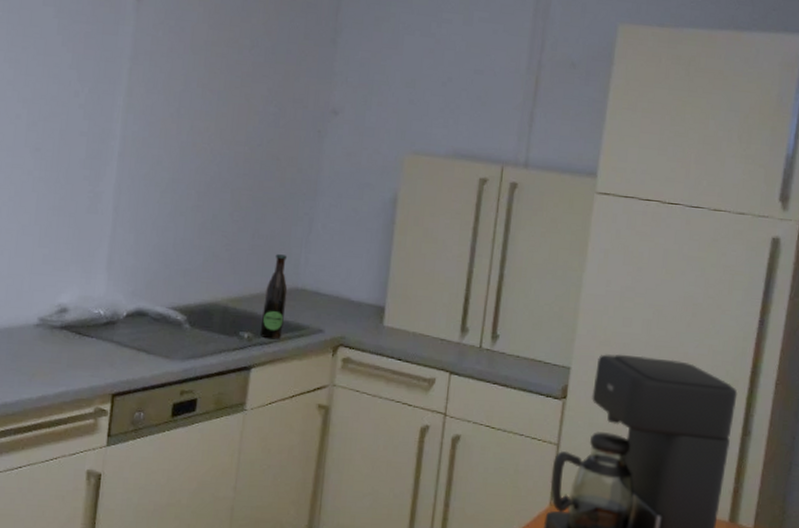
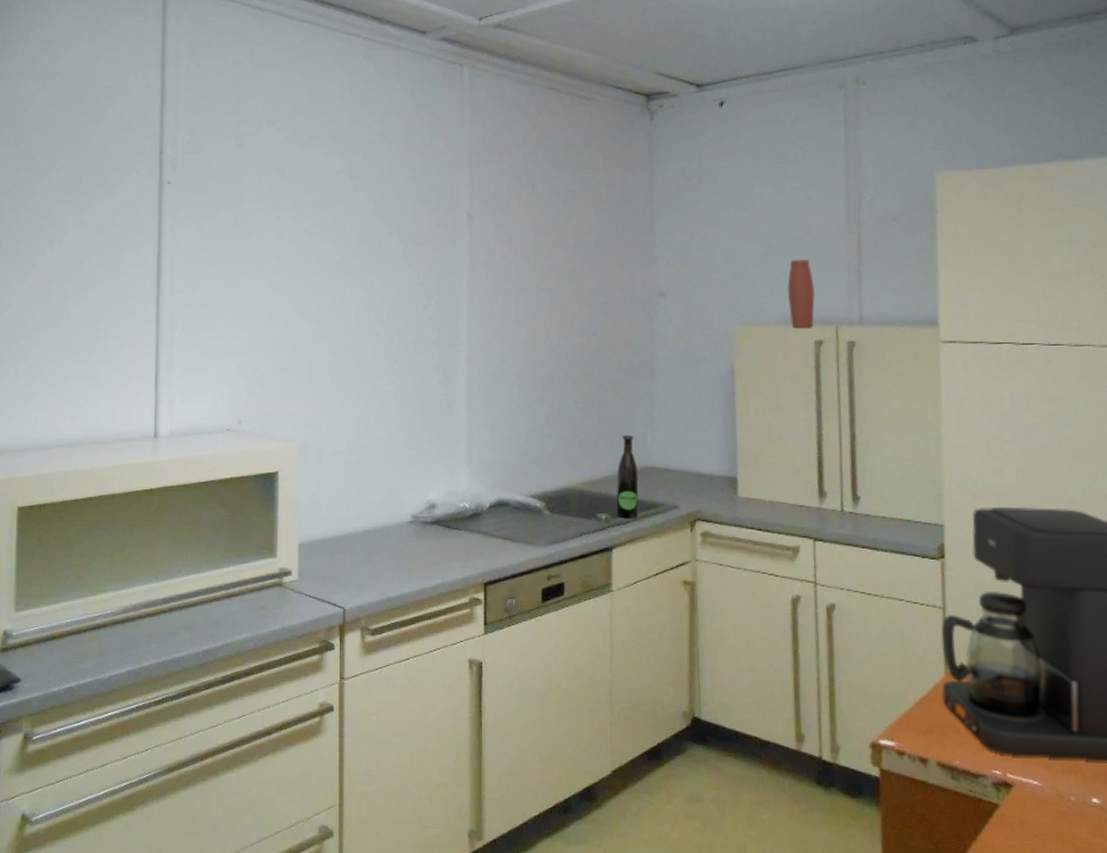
vase: none [459,93,488,166] -> present [787,260,815,330]

